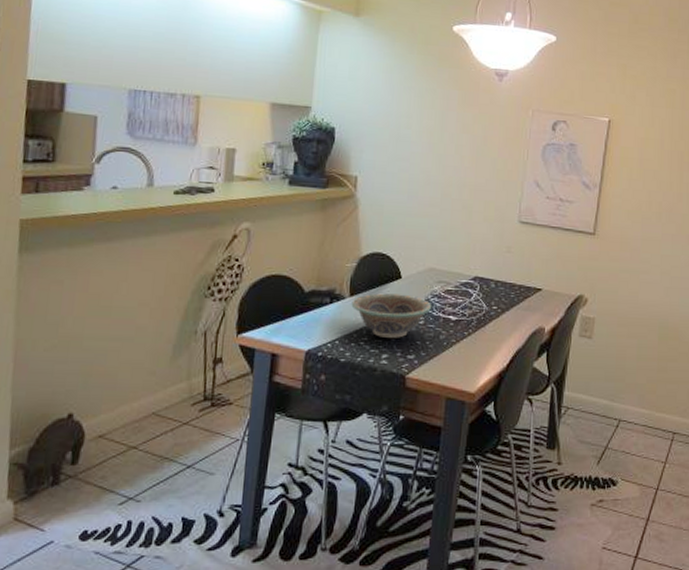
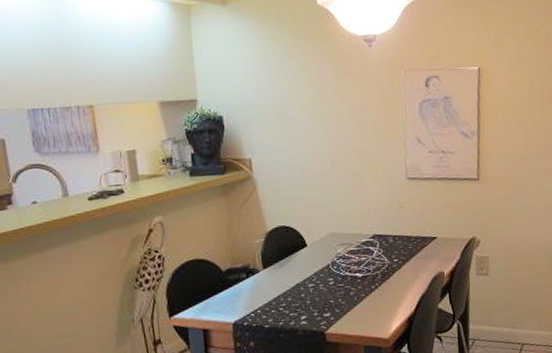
decorative bowl: present [351,293,432,338] -> none [266,260,339,302]

